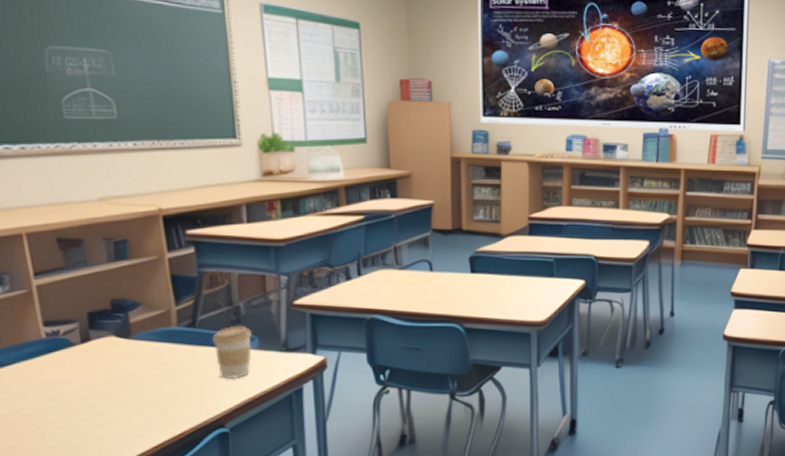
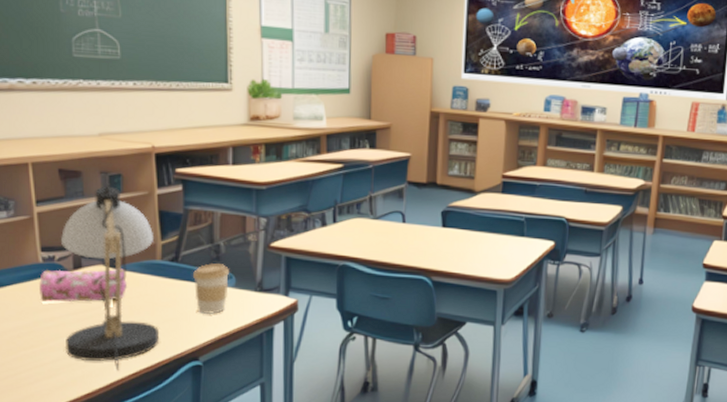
pencil case: none [44,338,143,379] -> present [39,268,128,302]
desk lamp: none [65,249,182,446] -> present [61,182,160,372]

